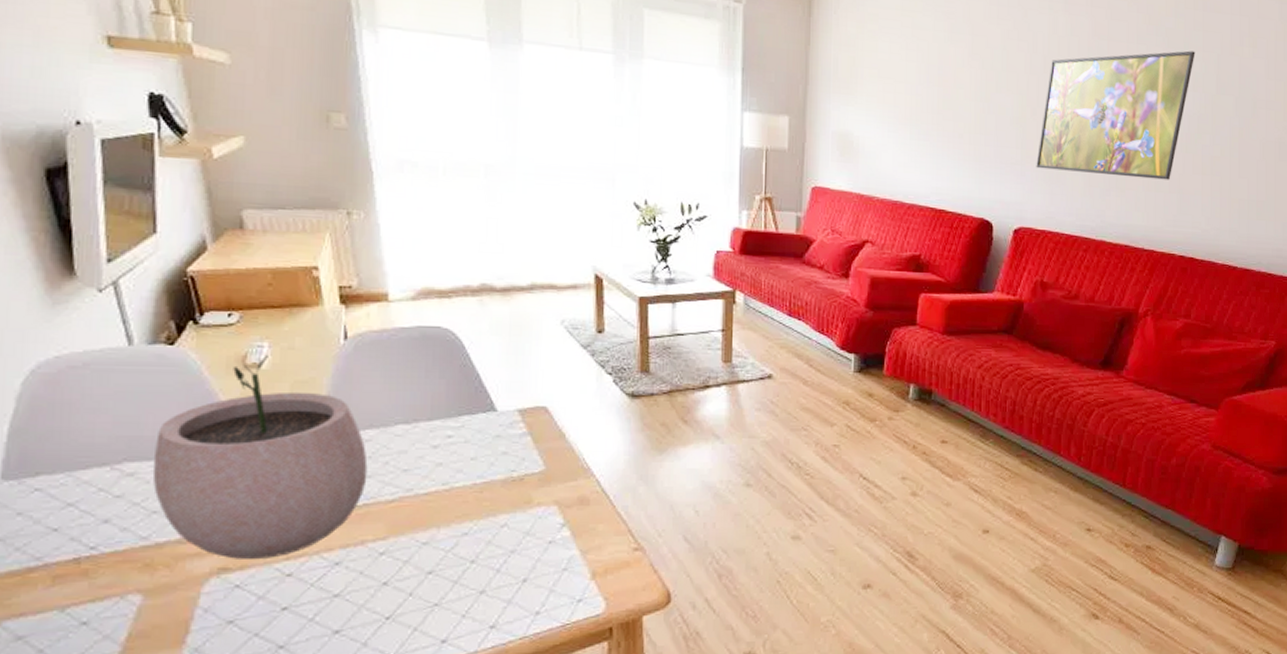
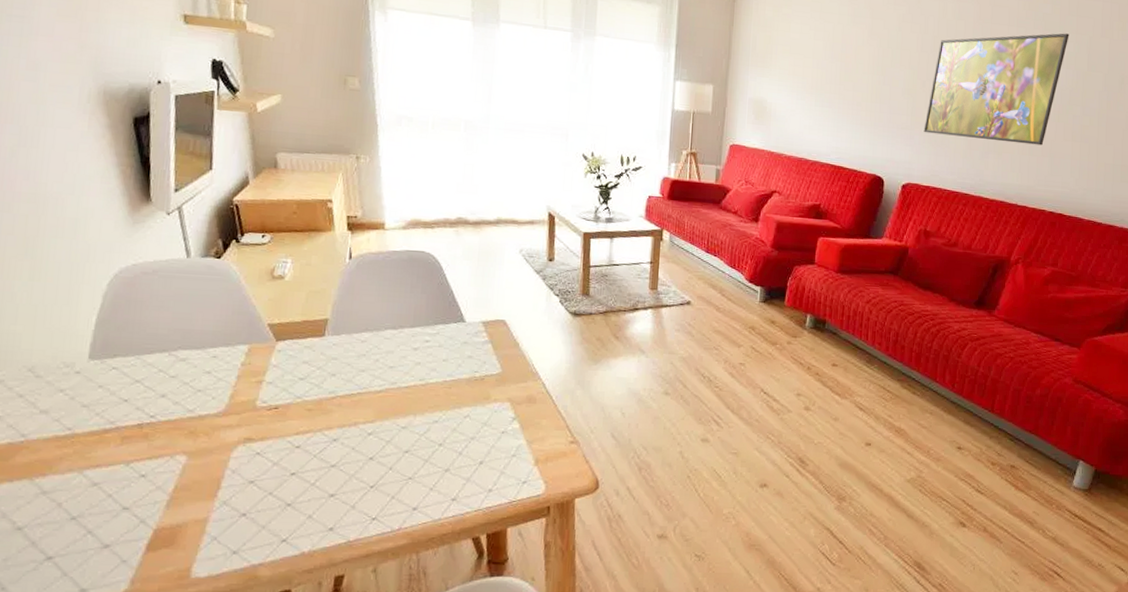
plant pot: present [152,354,368,559] -> none [199,269,363,433]

